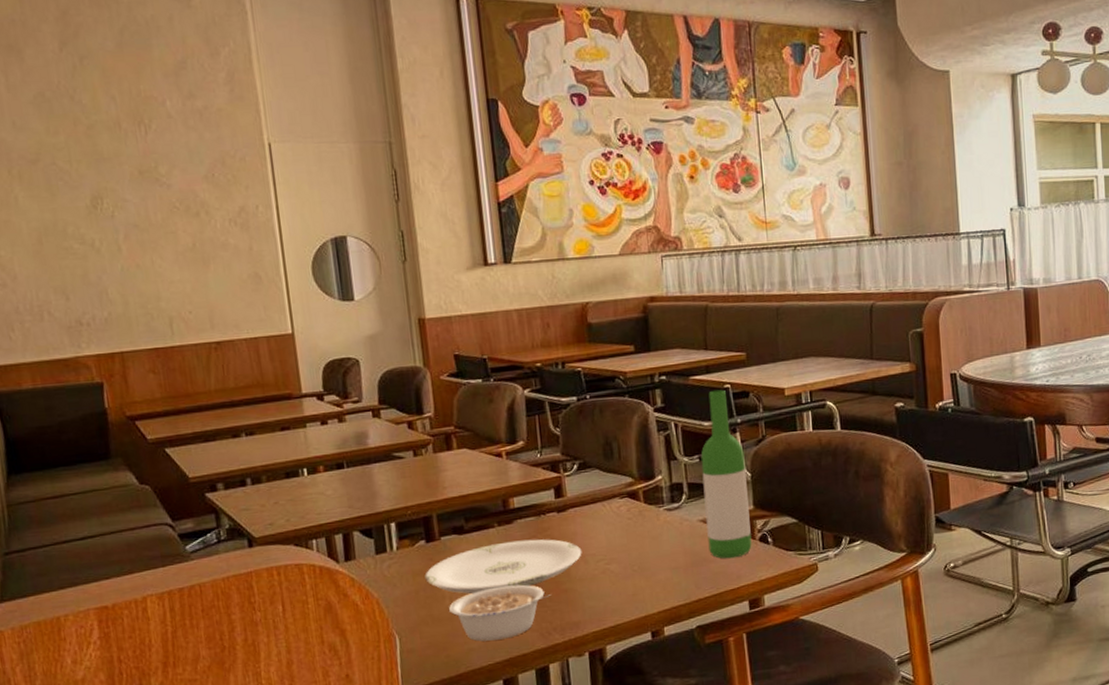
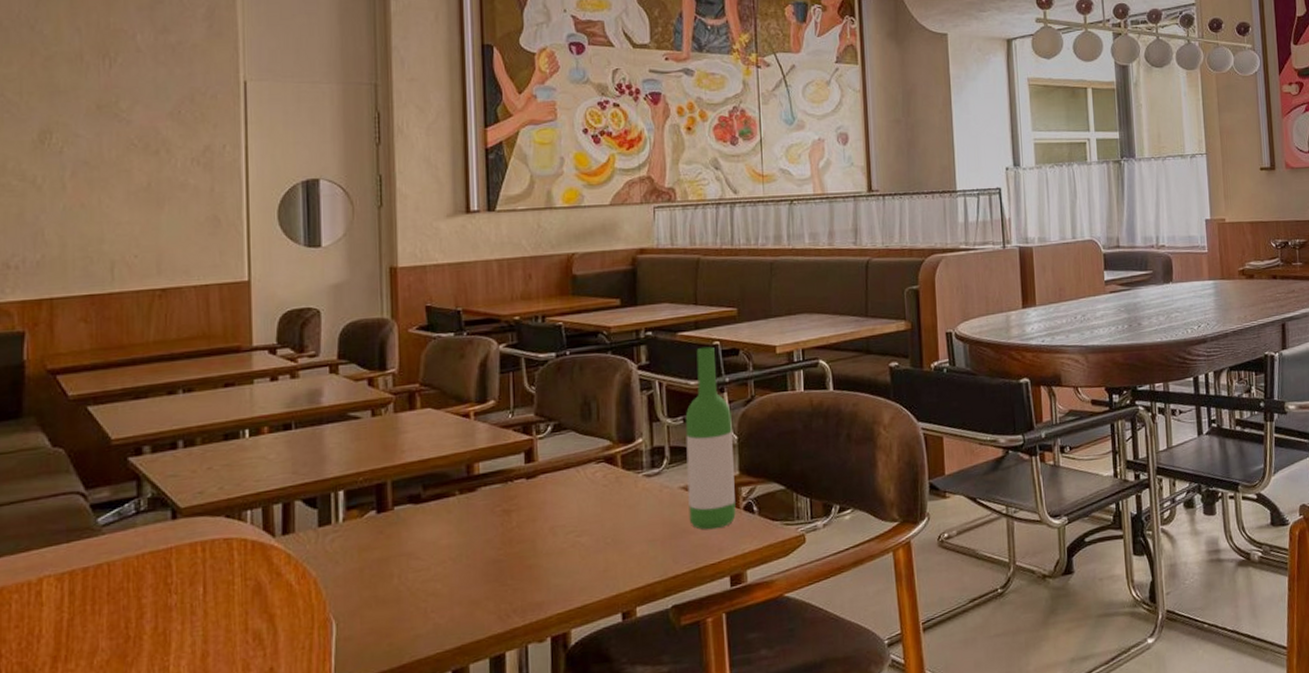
plate: present [425,539,582,594] -> none [372,508,551,572]
legume: present [449,584,551,642] -> none [397,560,513,627]

